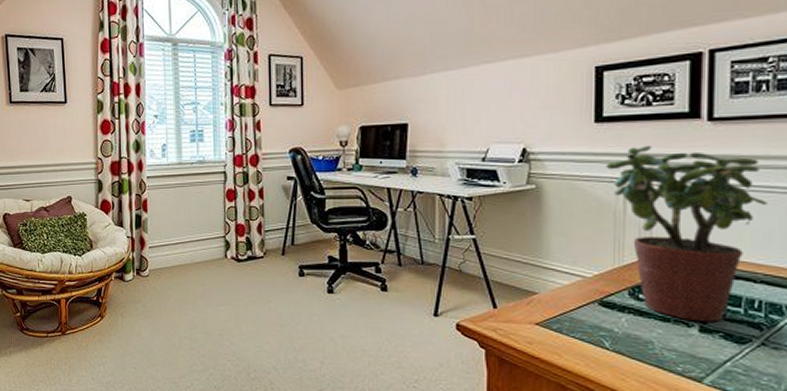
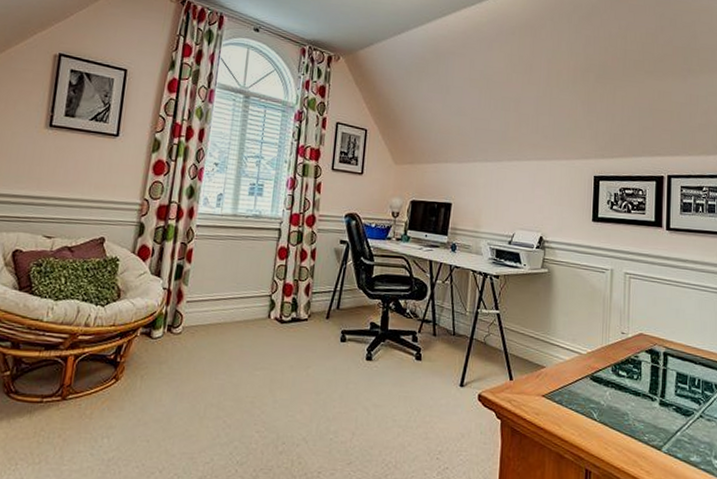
potted plant: present [606,145,768,322] -> none [599,244,703,397]

